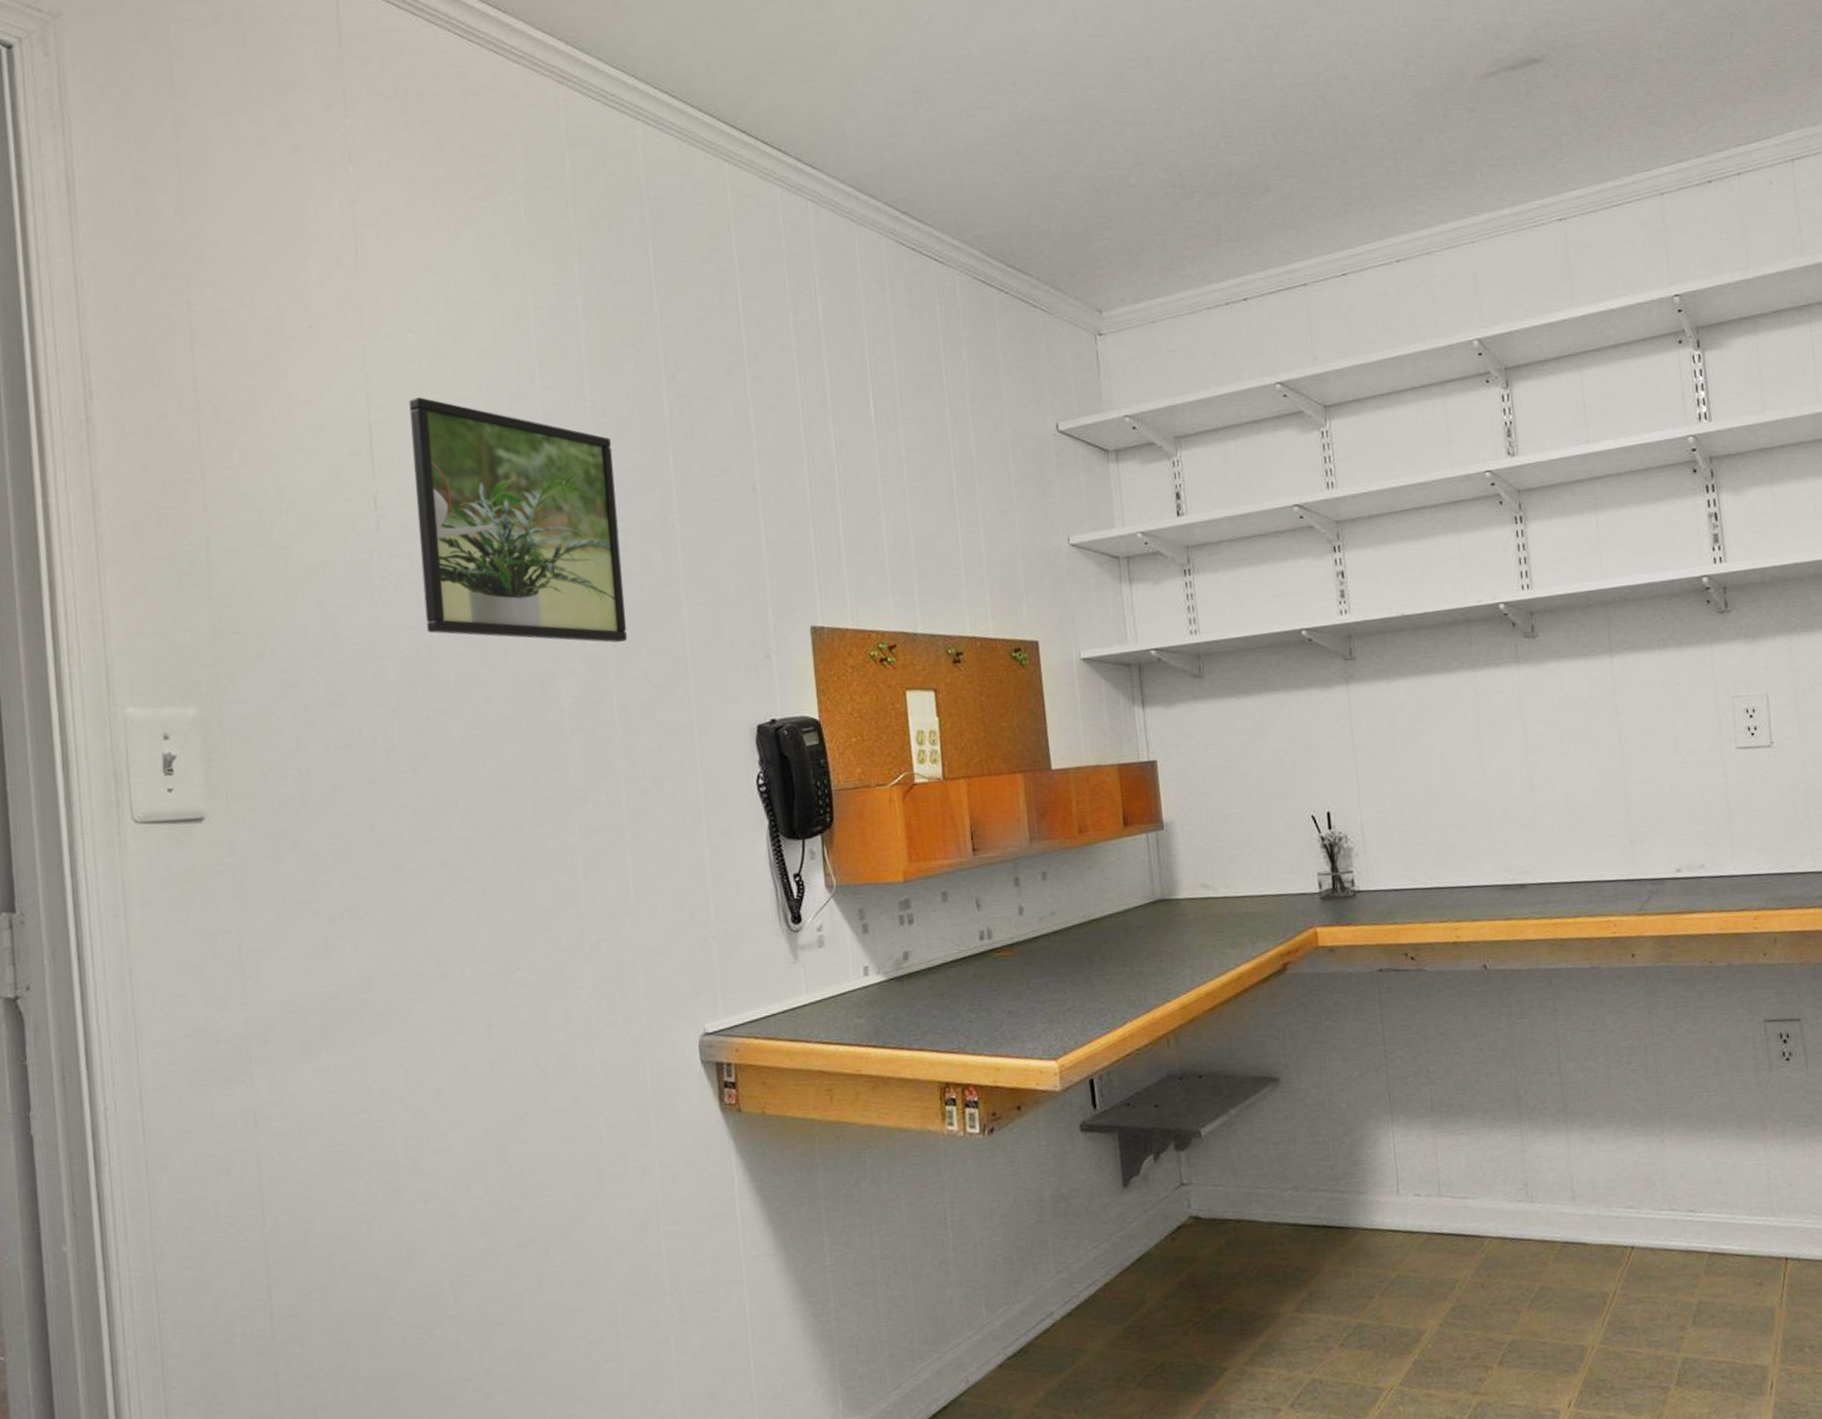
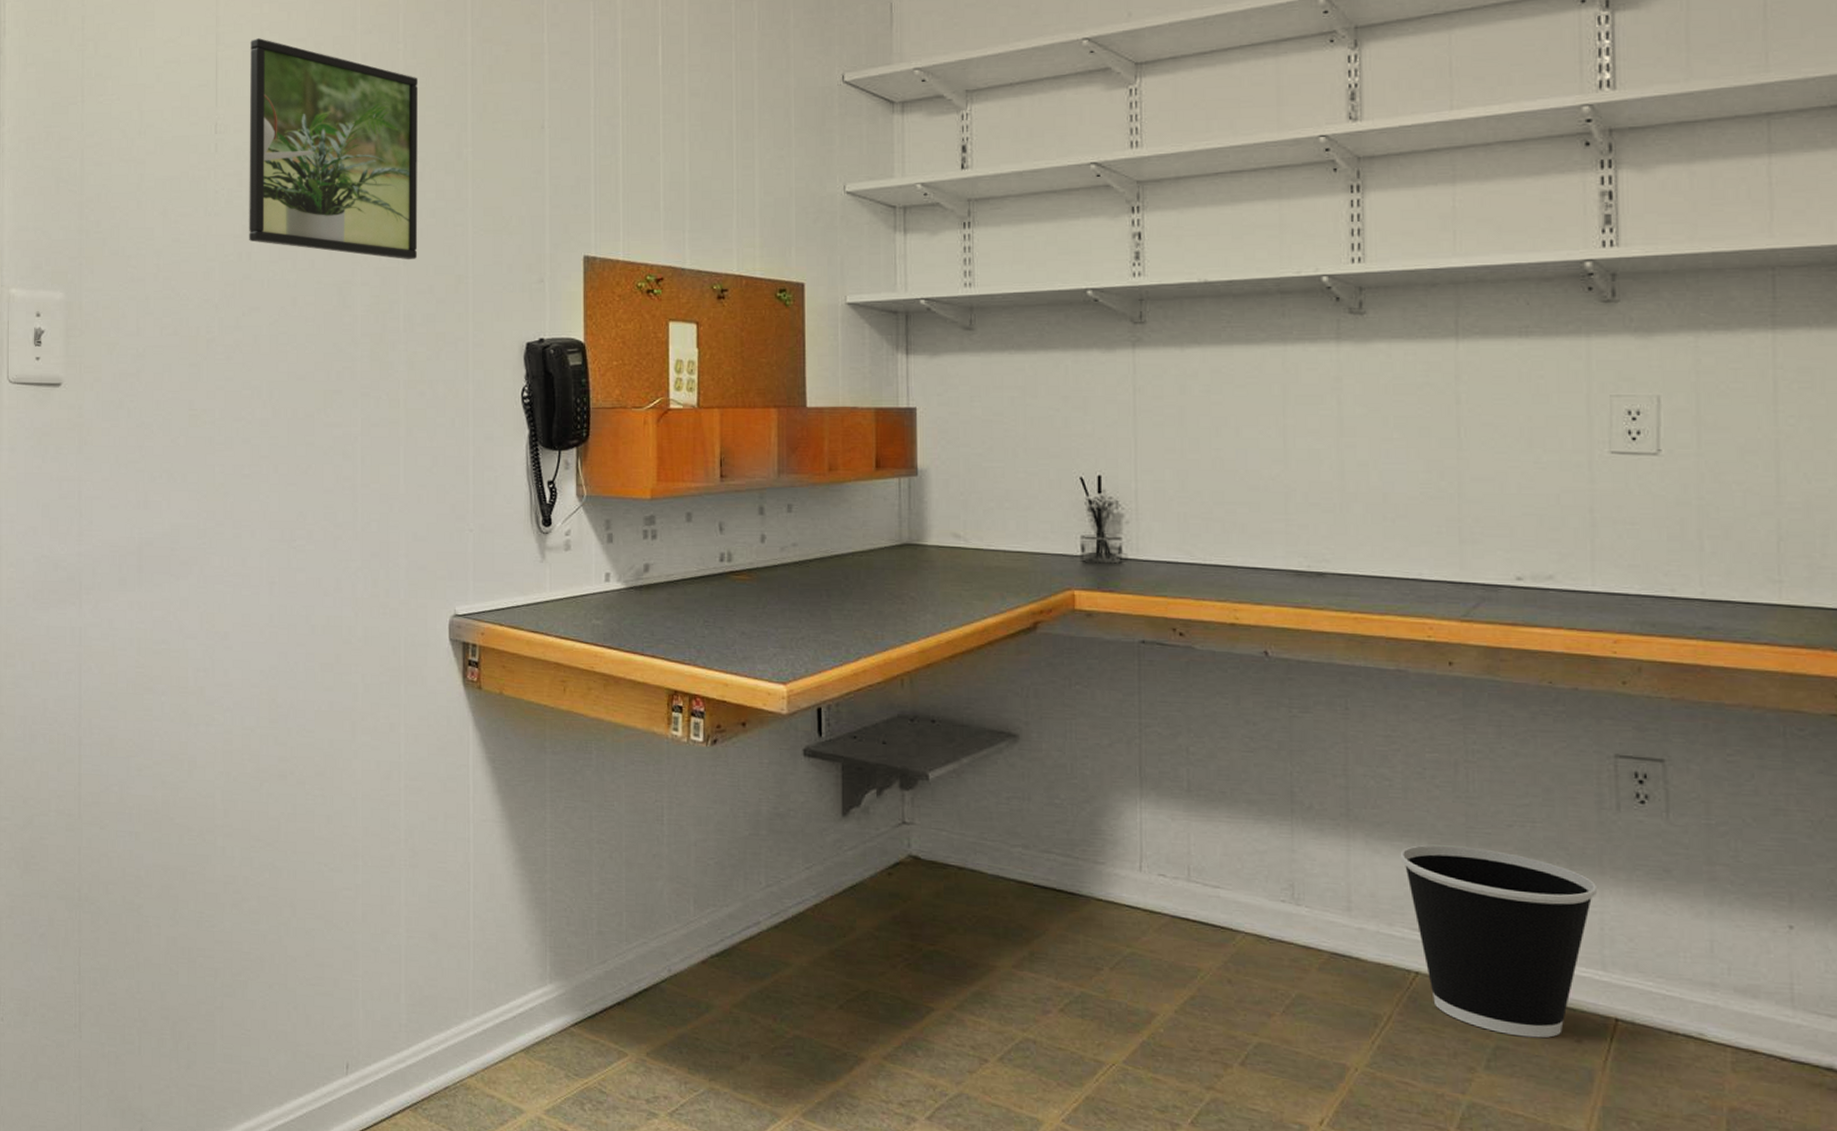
wastebasket: none [1609,1122,1762,1290] -> present [1400,844,1597,1038]

